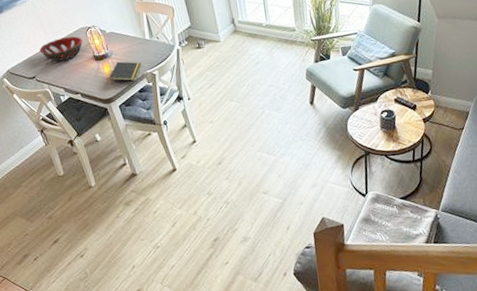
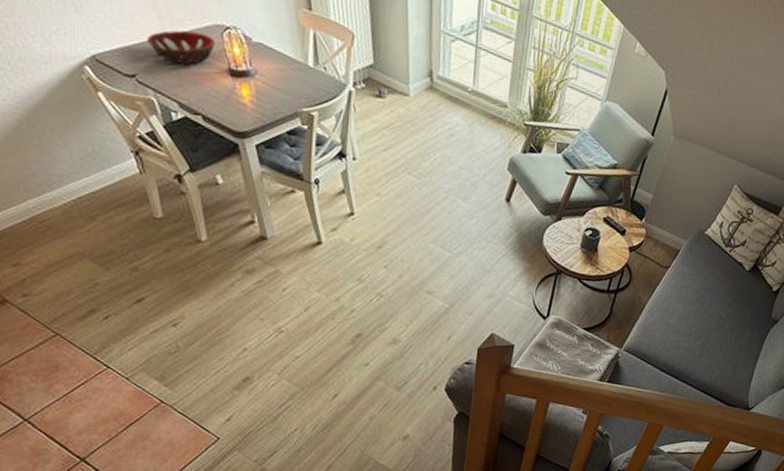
notepad: present [109,61,142,84] -> none [248,86,297,117]

